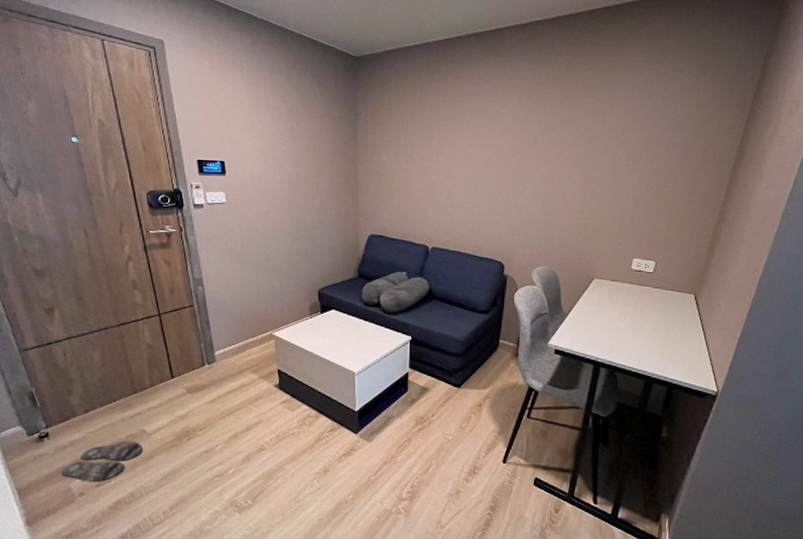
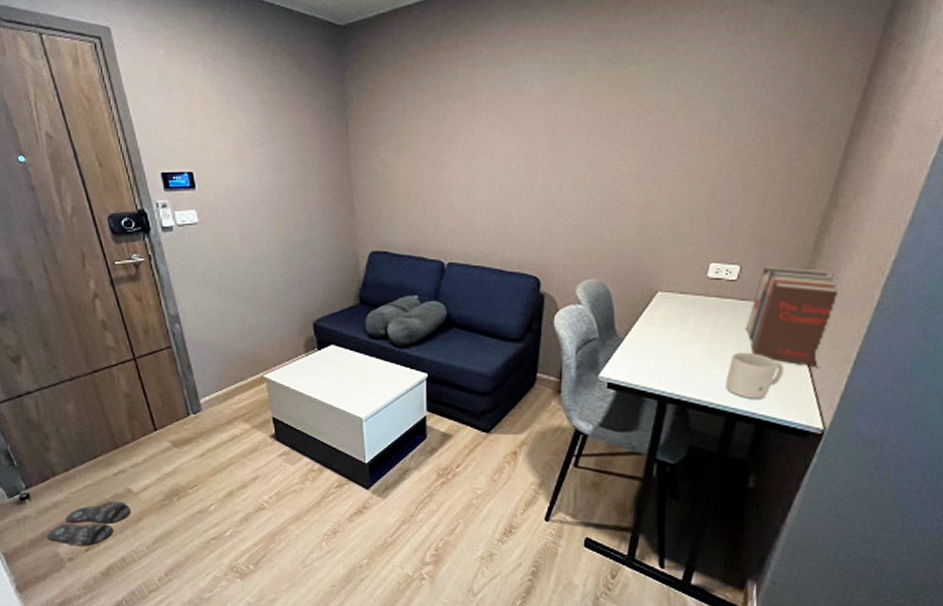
mug: none [645,328,688,366] -> present [725,352,784,399]
books: none [660,263,727,344] -> present [746,266,839,368]

